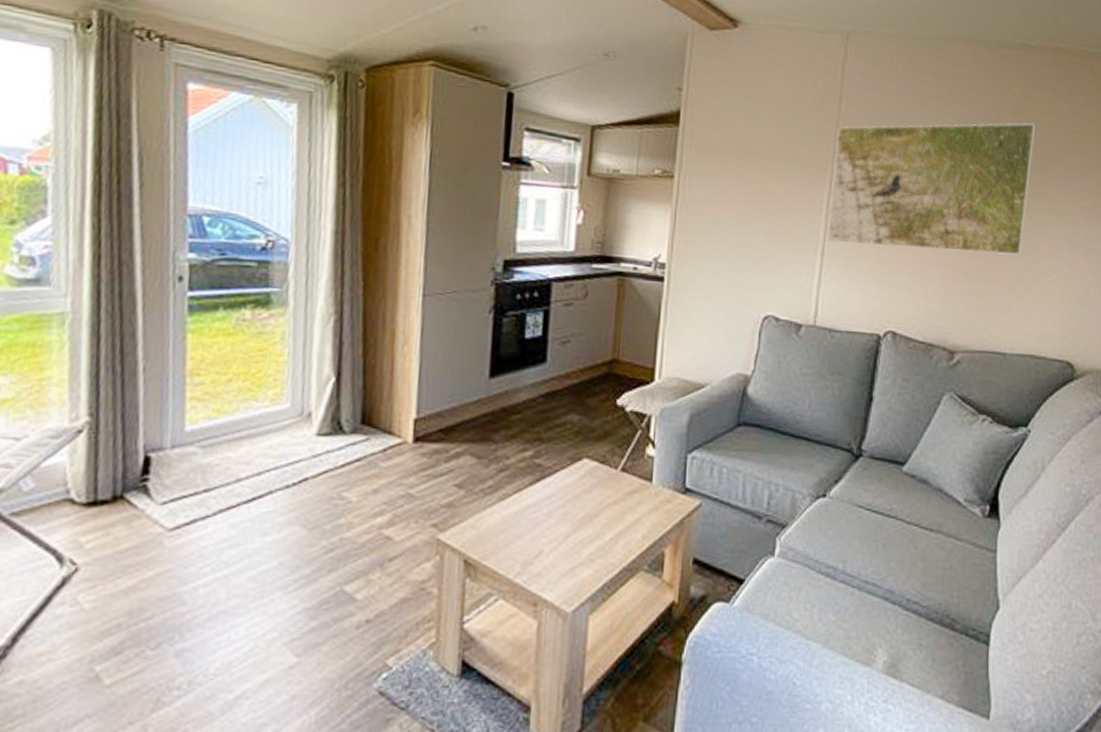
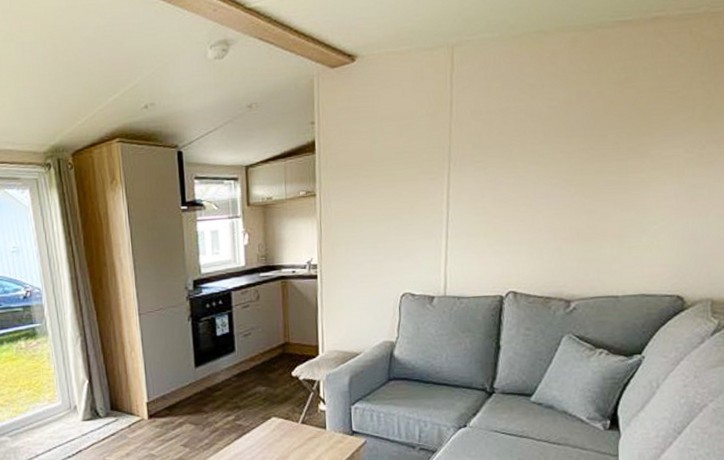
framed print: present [826,122,1036,256] -> none [449,91,637,227]

